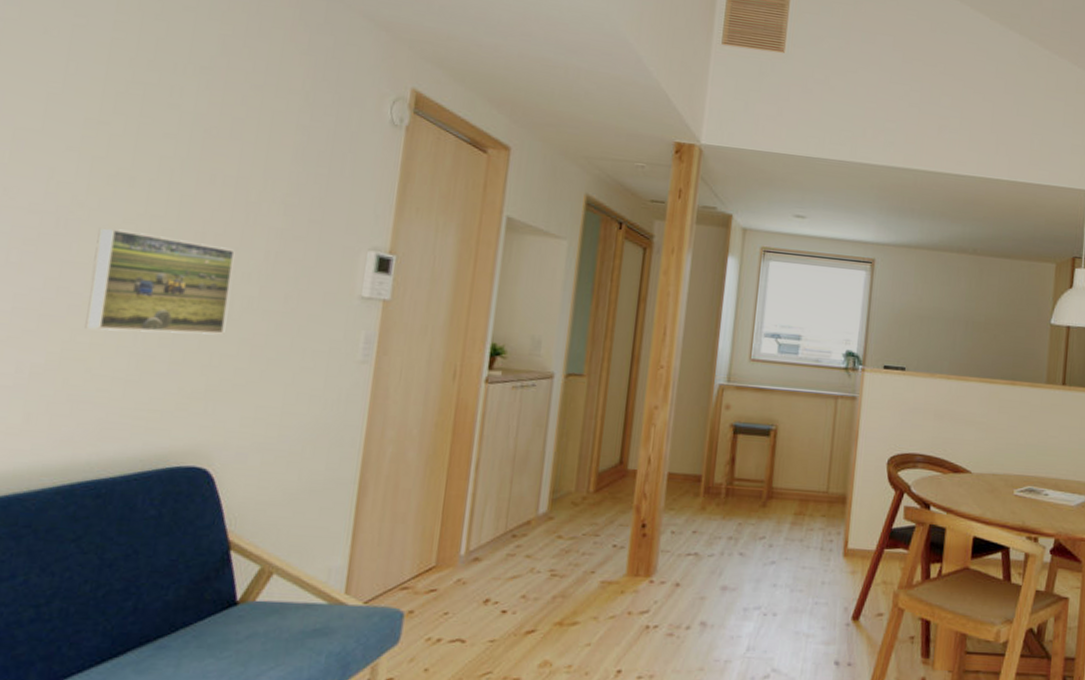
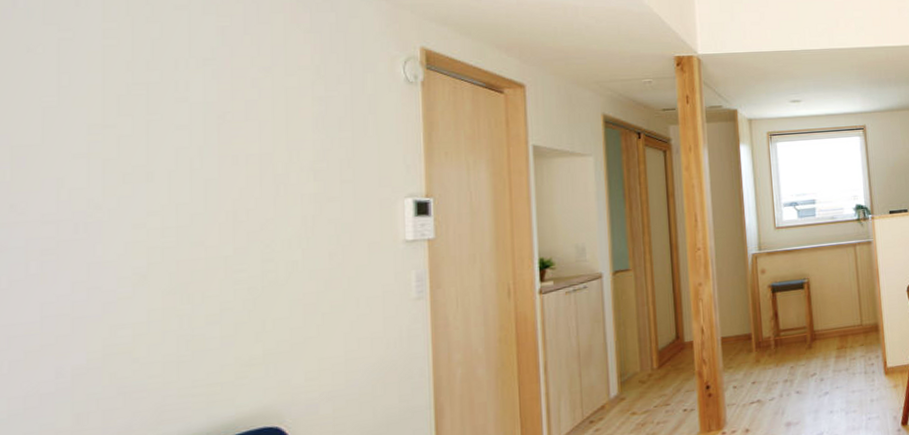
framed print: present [85,227,235,335] -> none [123,220,274,322]

